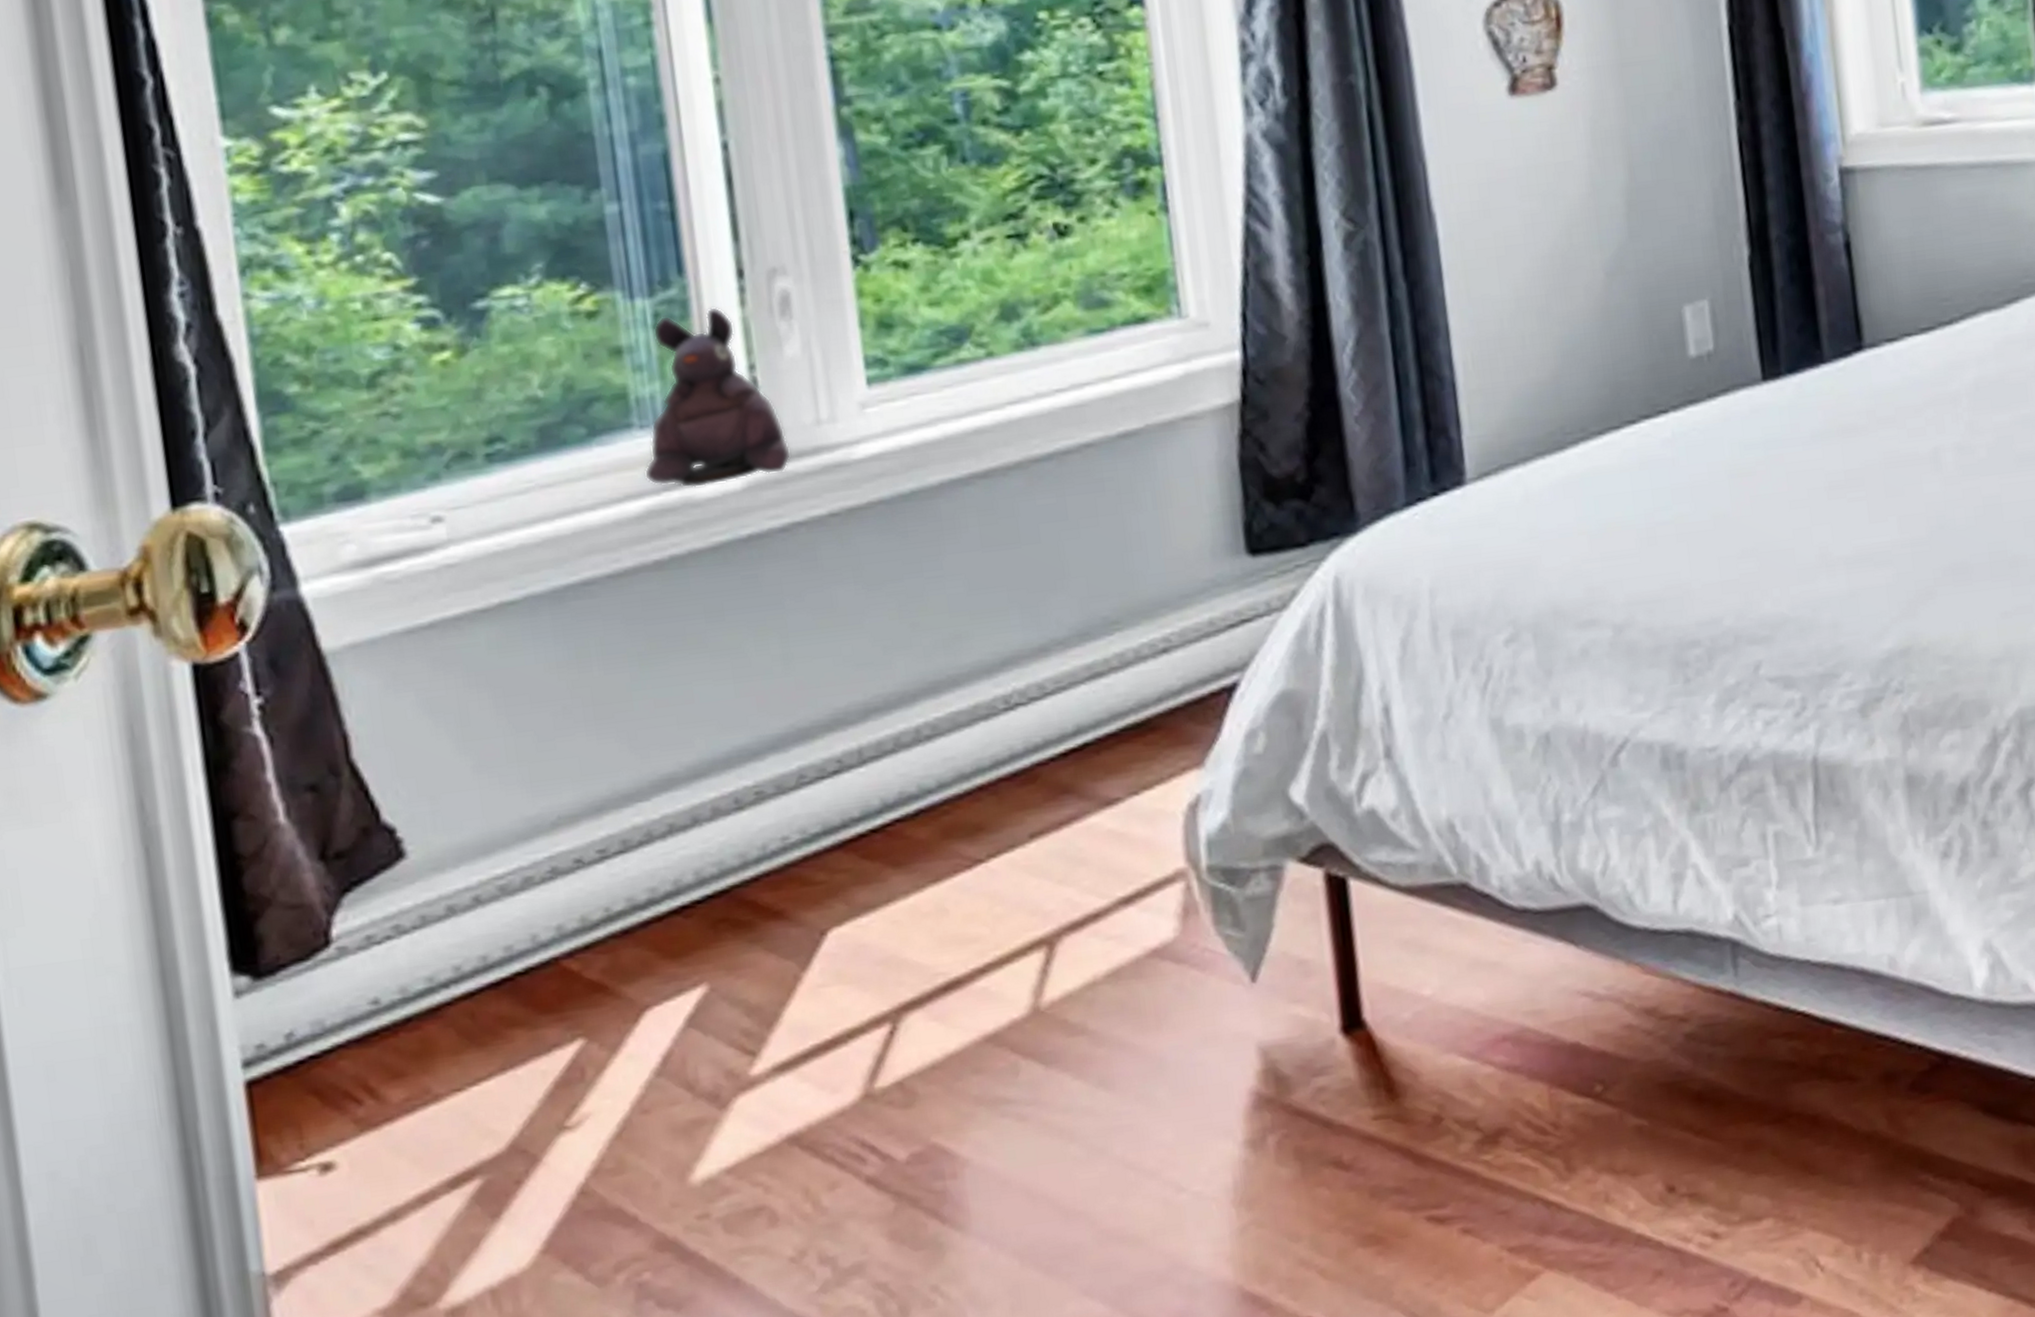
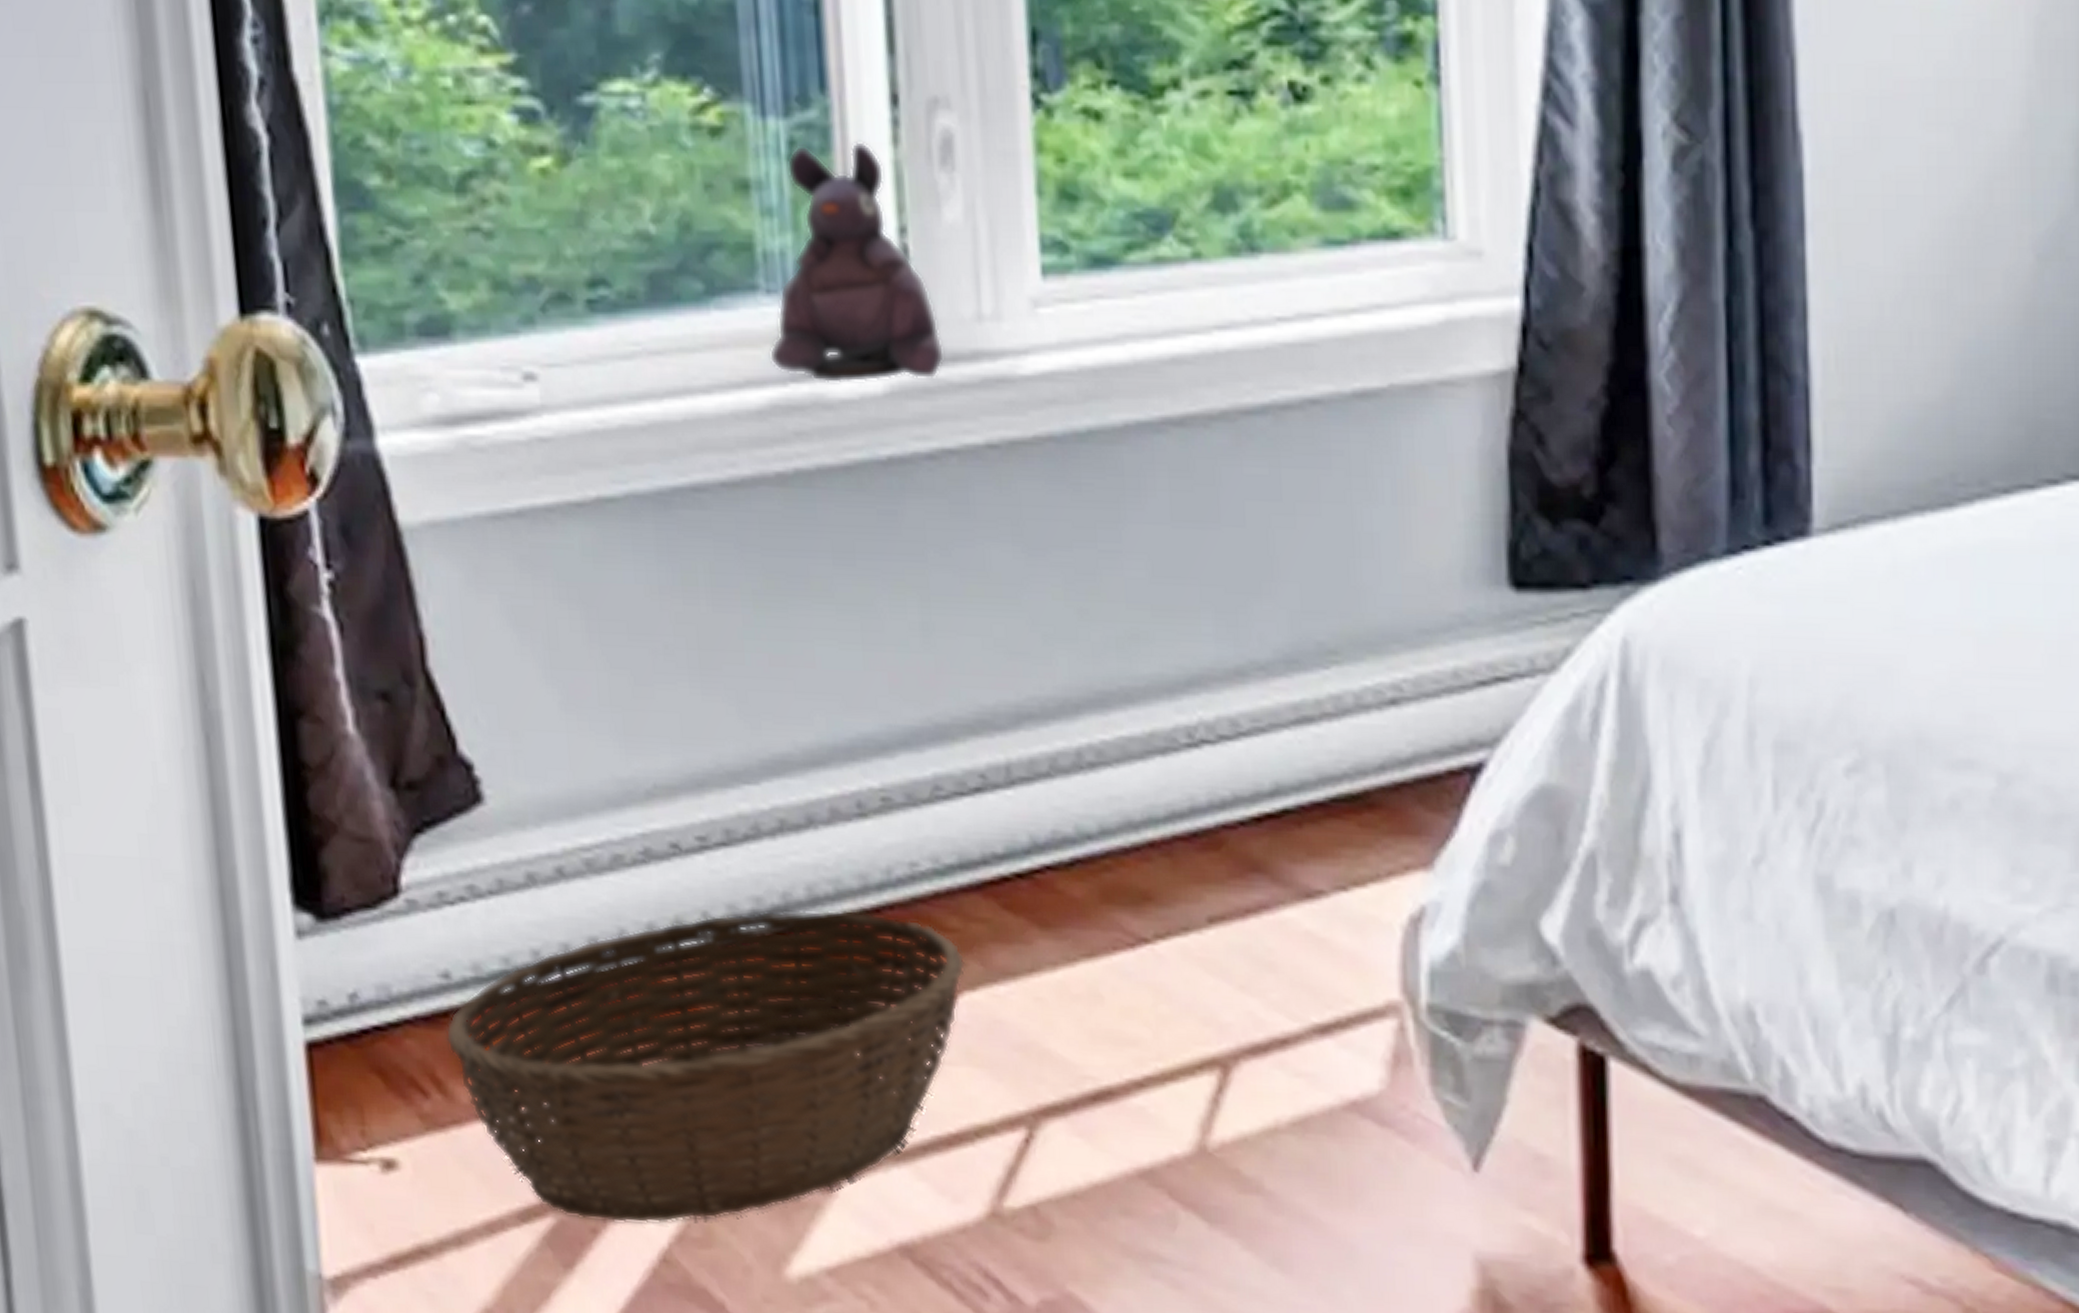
basket: none [376,880,833,1175] -> present [445,909,966,1224]

